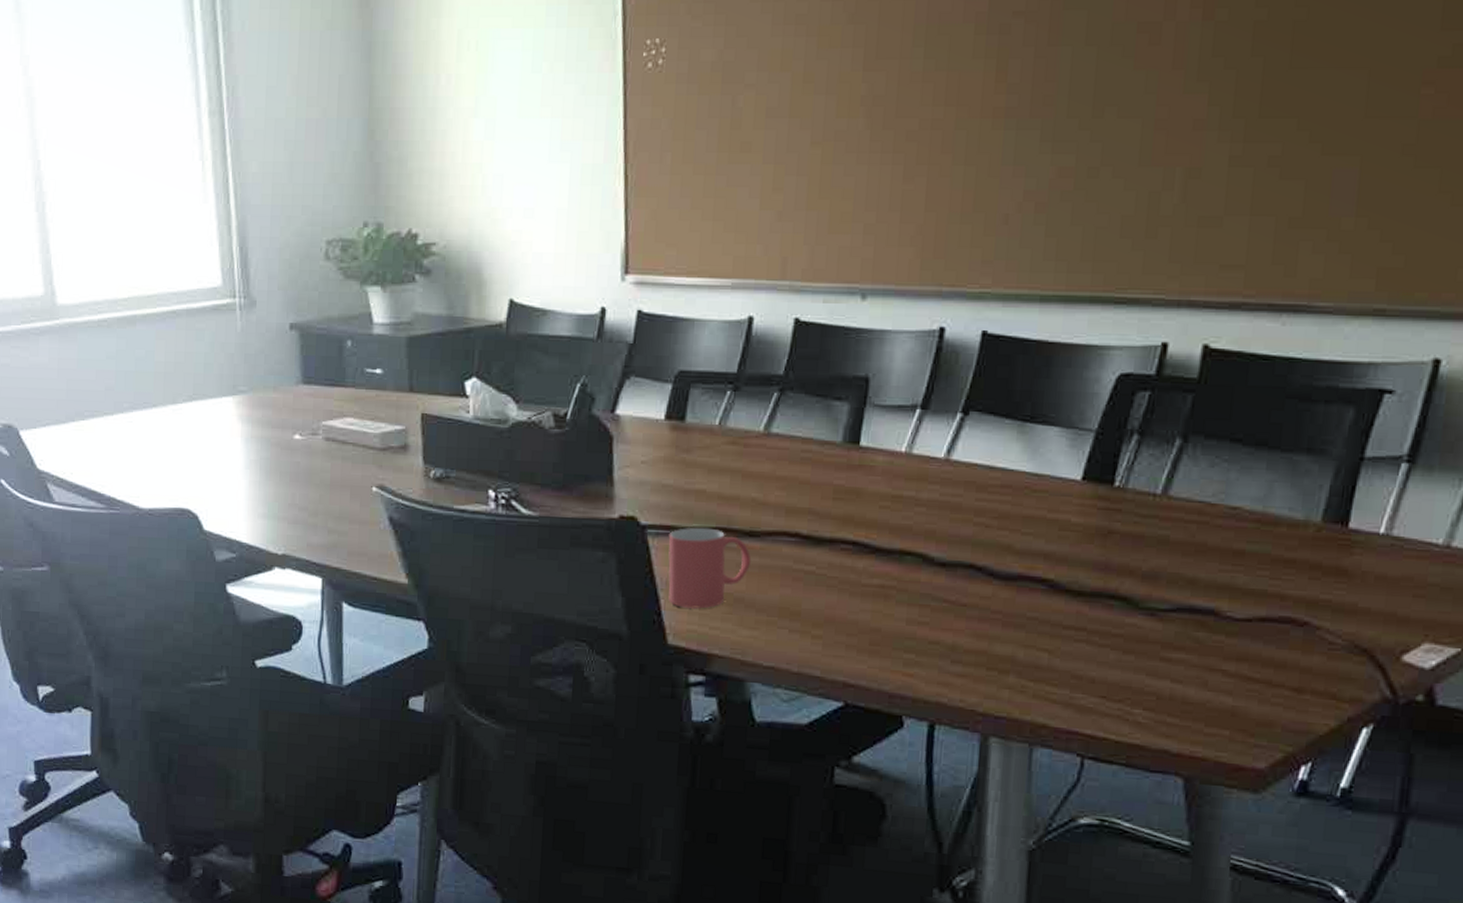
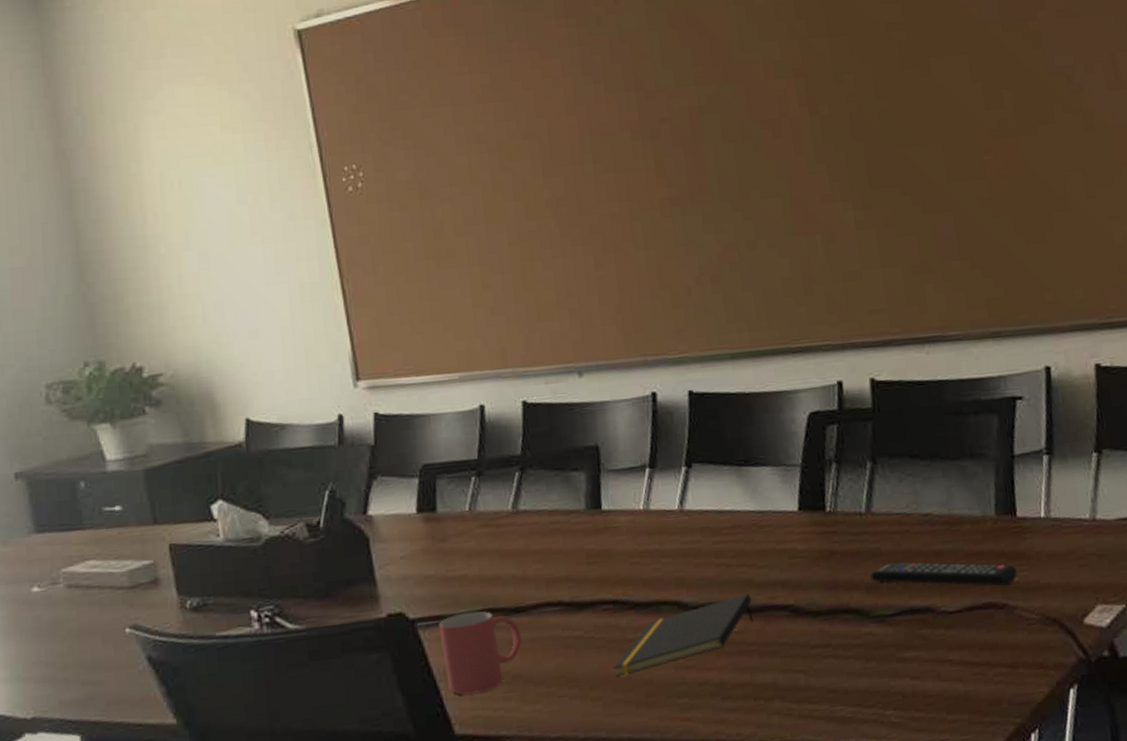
notepad: none [840,559,1006,620] -> present [613,593,754,677]
remote control: none [1150,553,1332,603] -> present [870,562,1017,586]

